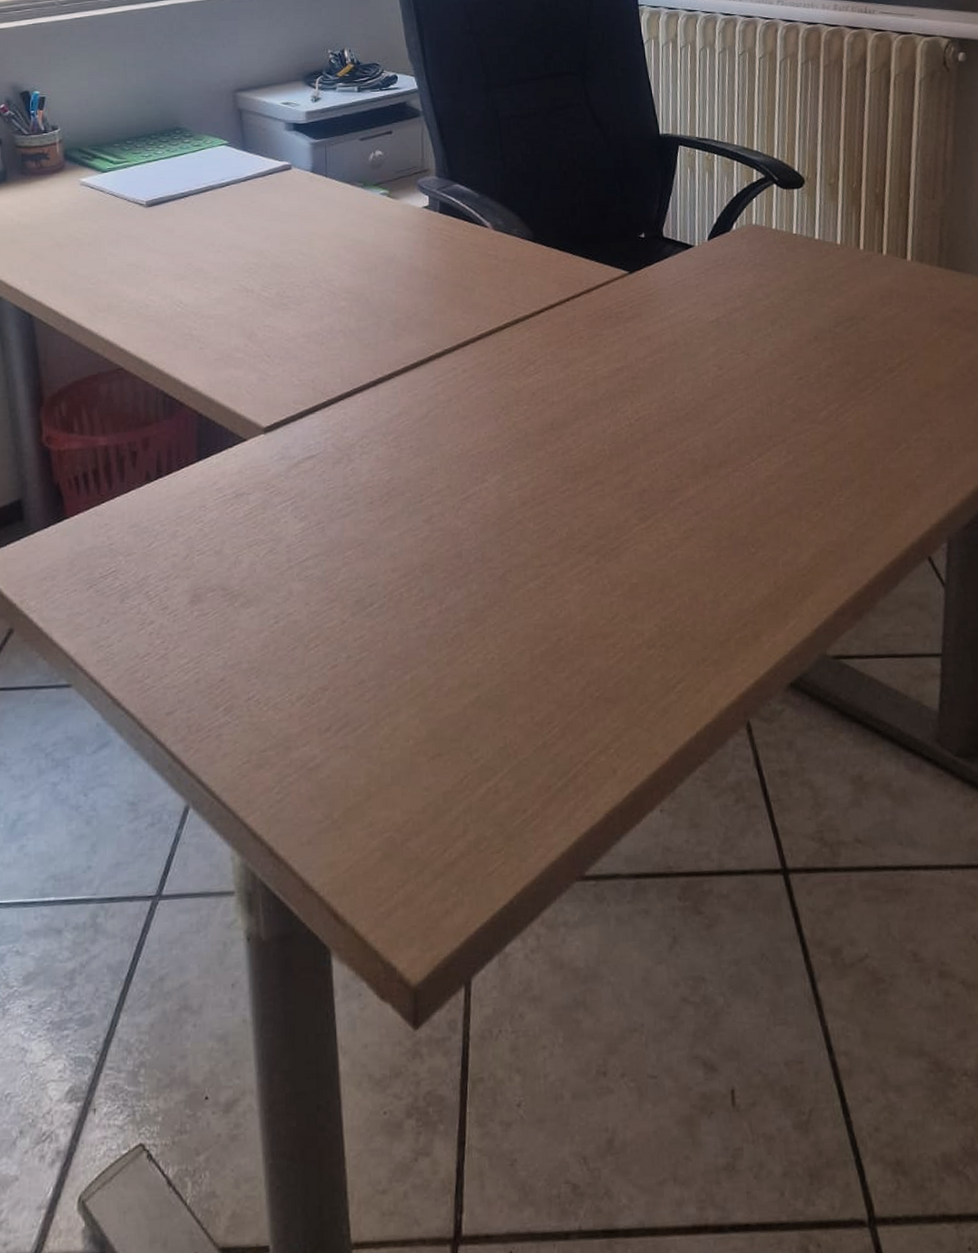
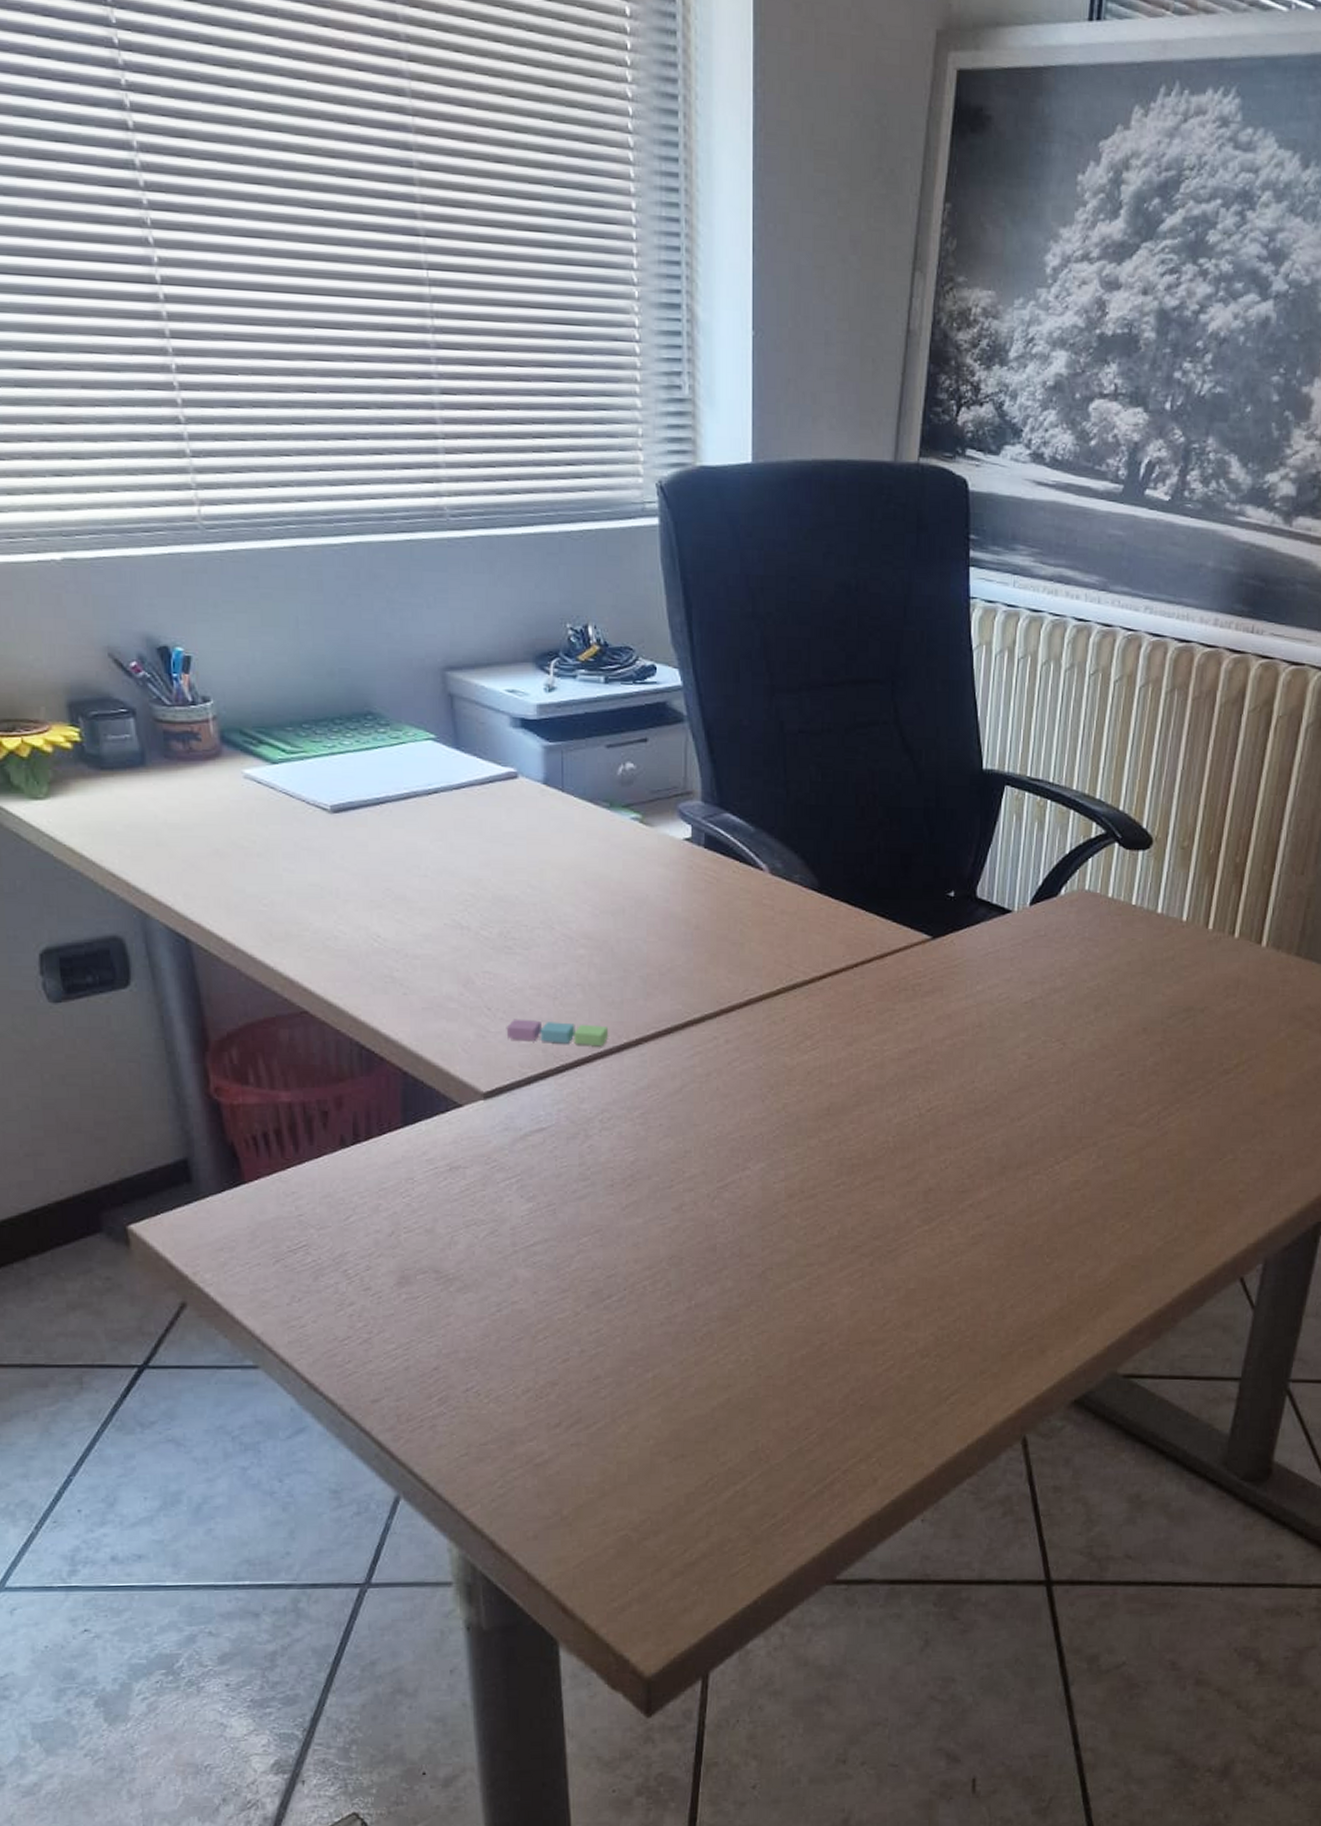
sticky notes: none [282,363,367,382] -> present [506,1018,609,1047]

